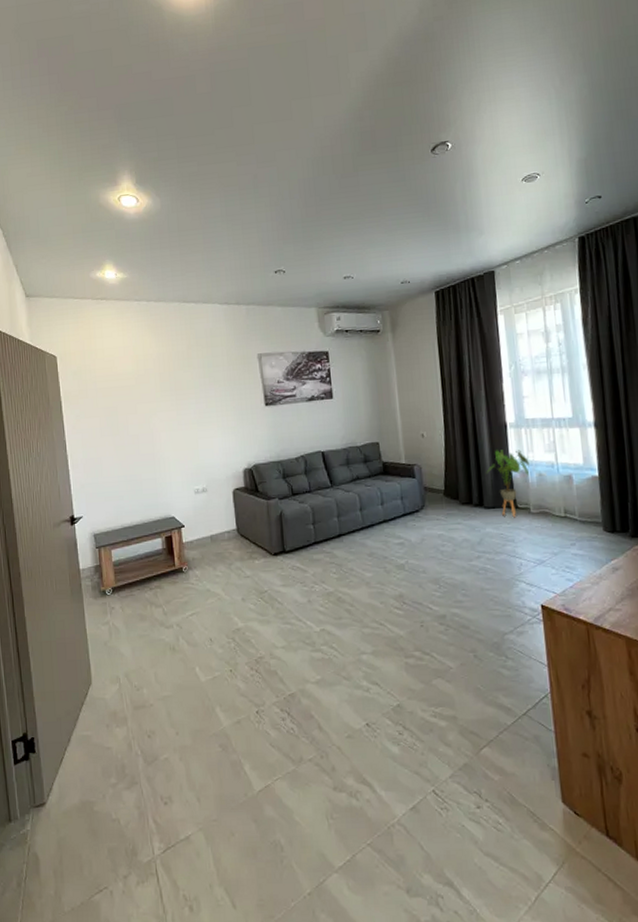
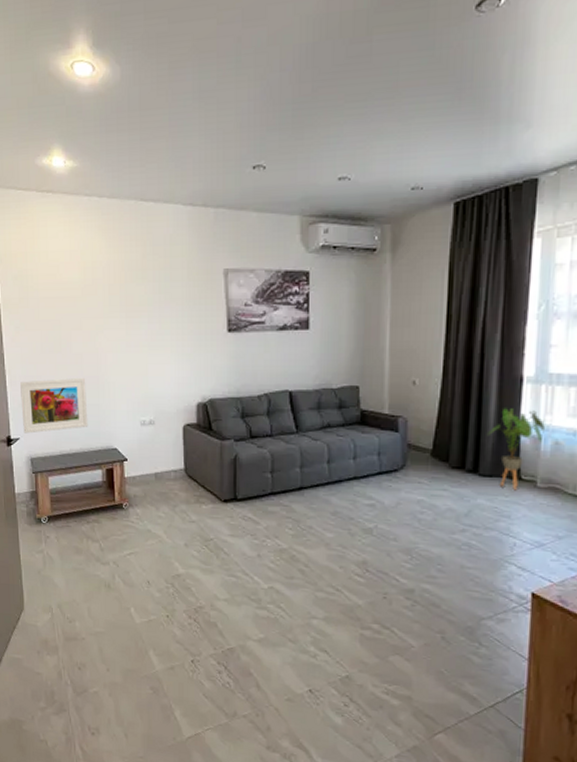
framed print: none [82,456,147,512] -> present [20,378,88,434]

